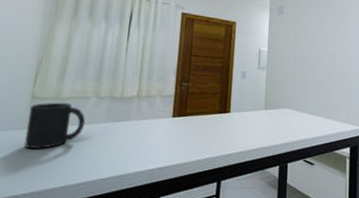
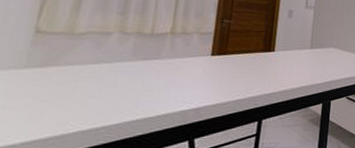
mug: present [24,102,86,150] -> none [24,38,107,92]

